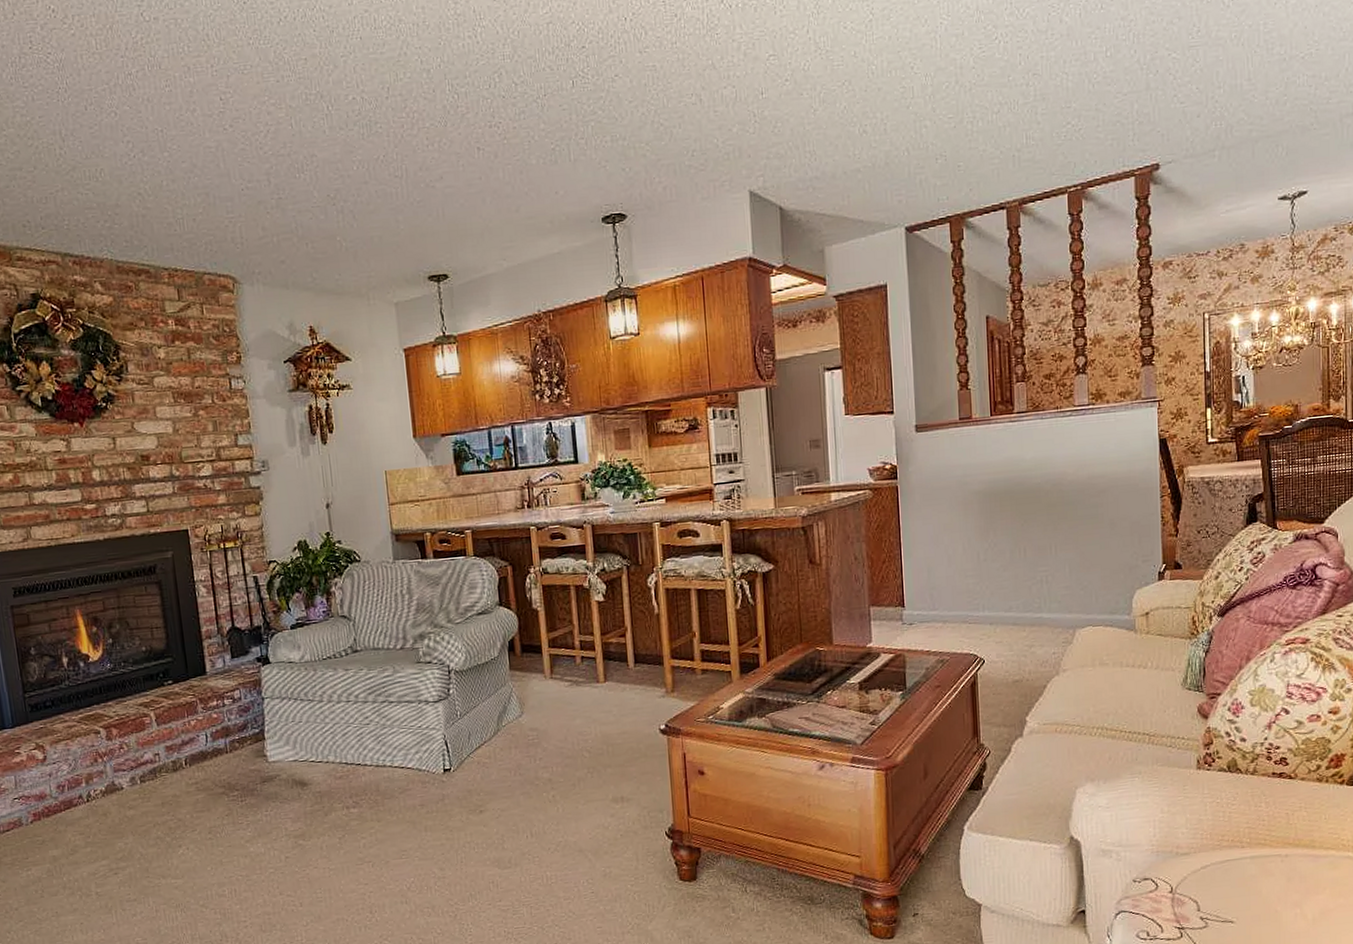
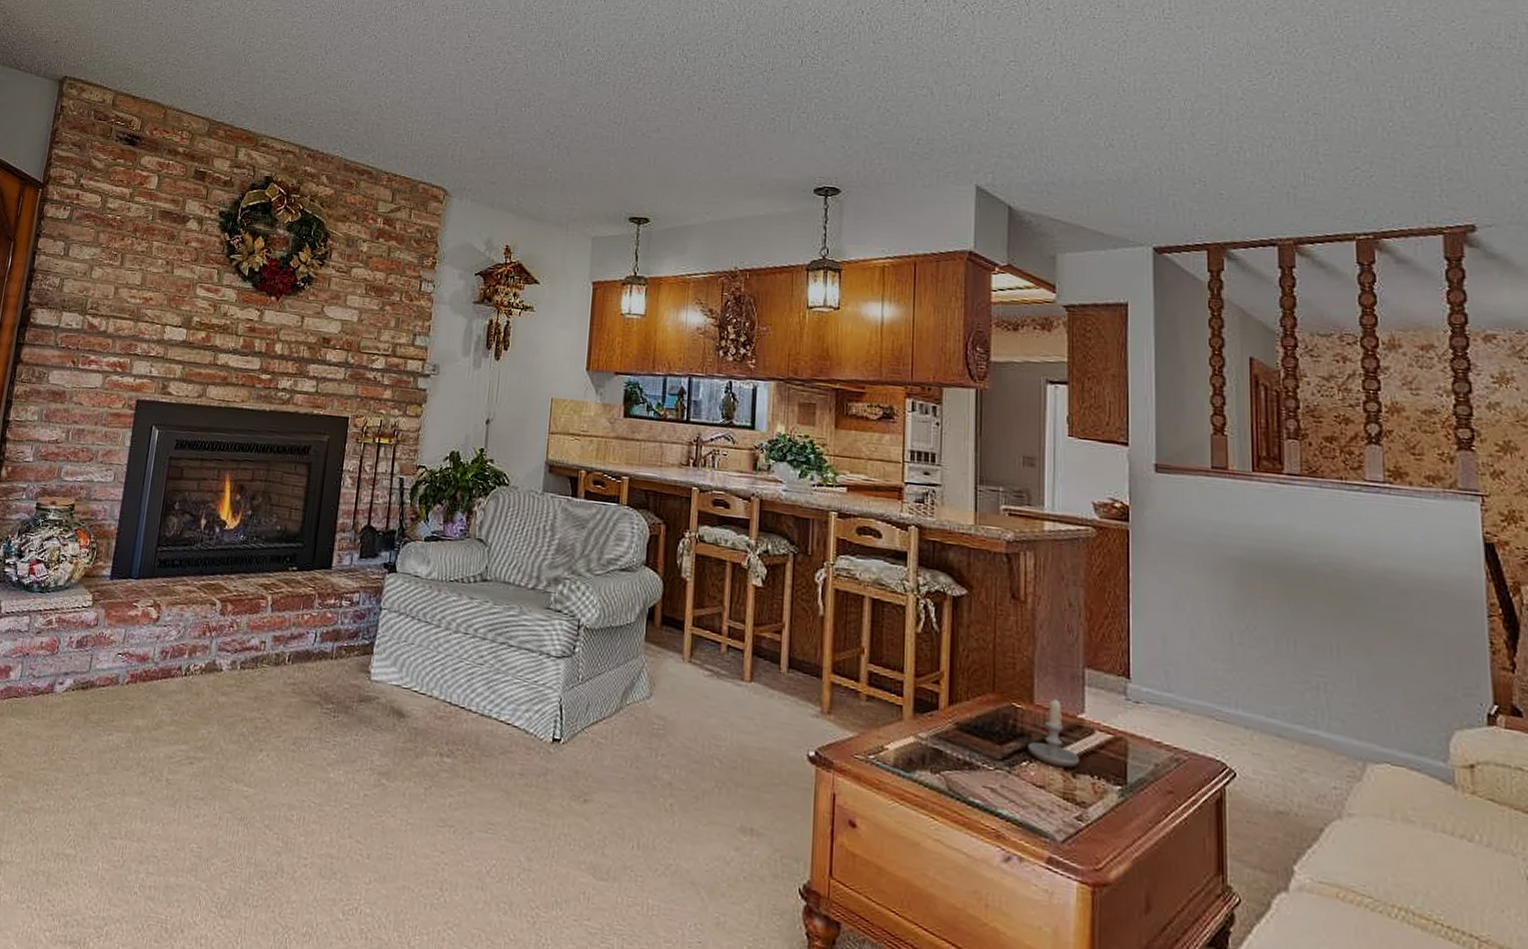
candle: none [831,635,871,689] -> present [1028,697,1080,768]

